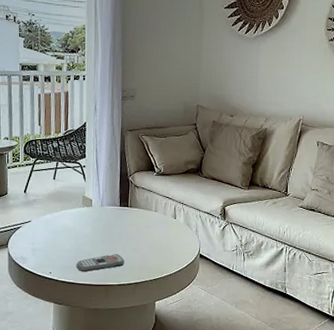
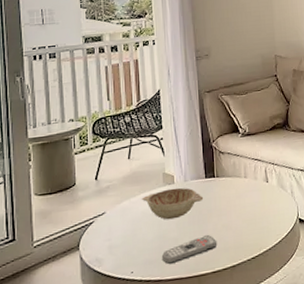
decorative bowl: none [62,210,117,236] -> present [141,187,204,220]

